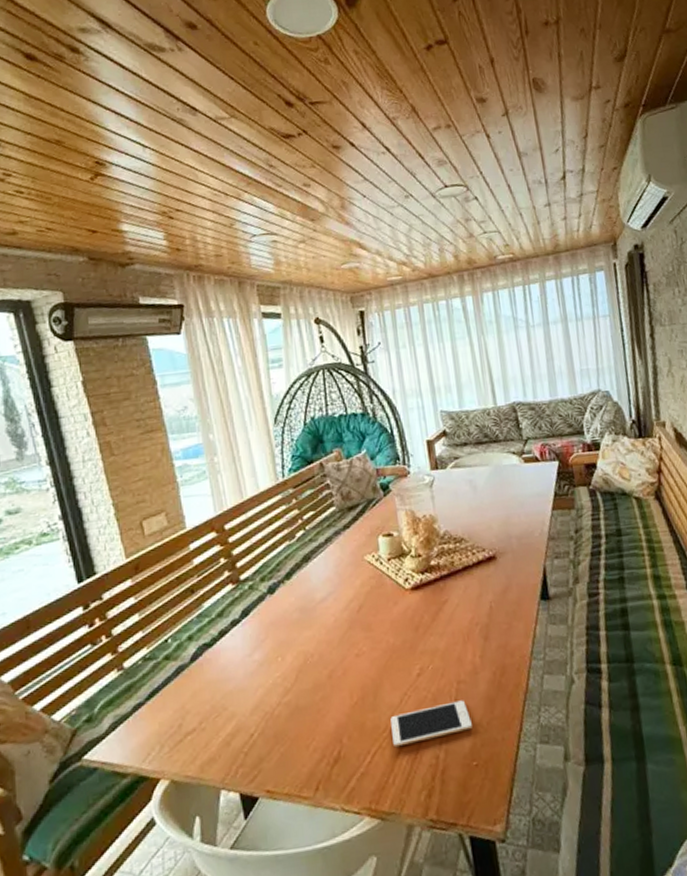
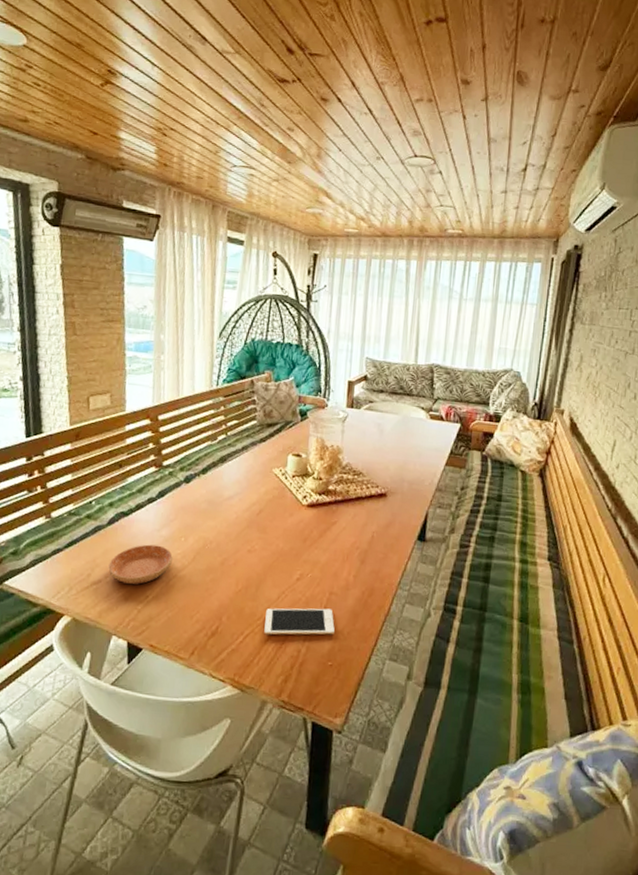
saucer: none [200,672,273,726] -> present [108,544,173,585]

